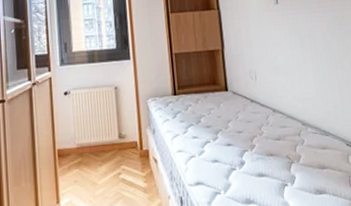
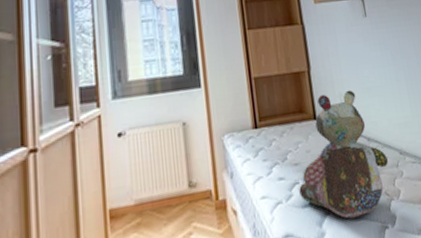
stuffed bear: none [210,67,292,175] -> present [299,90,389,219]

